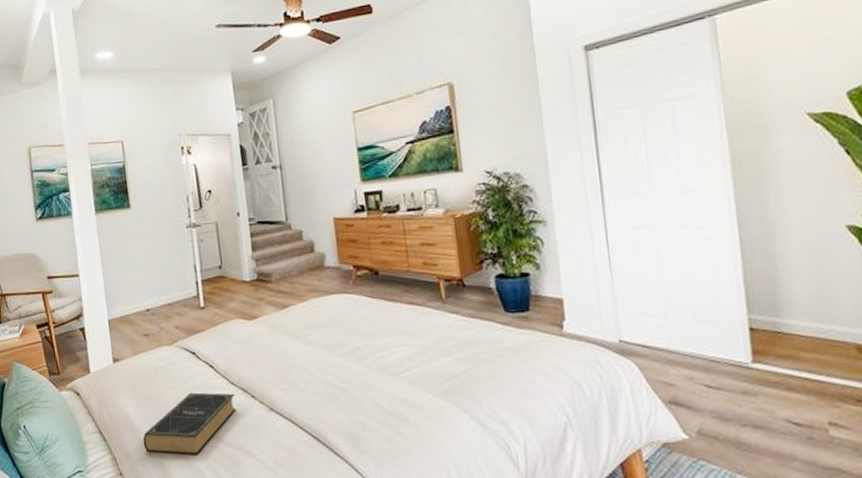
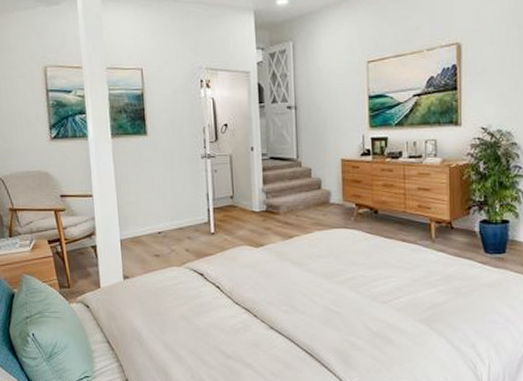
book: present [142,392,236,456] -> none [149,310,239,366]

